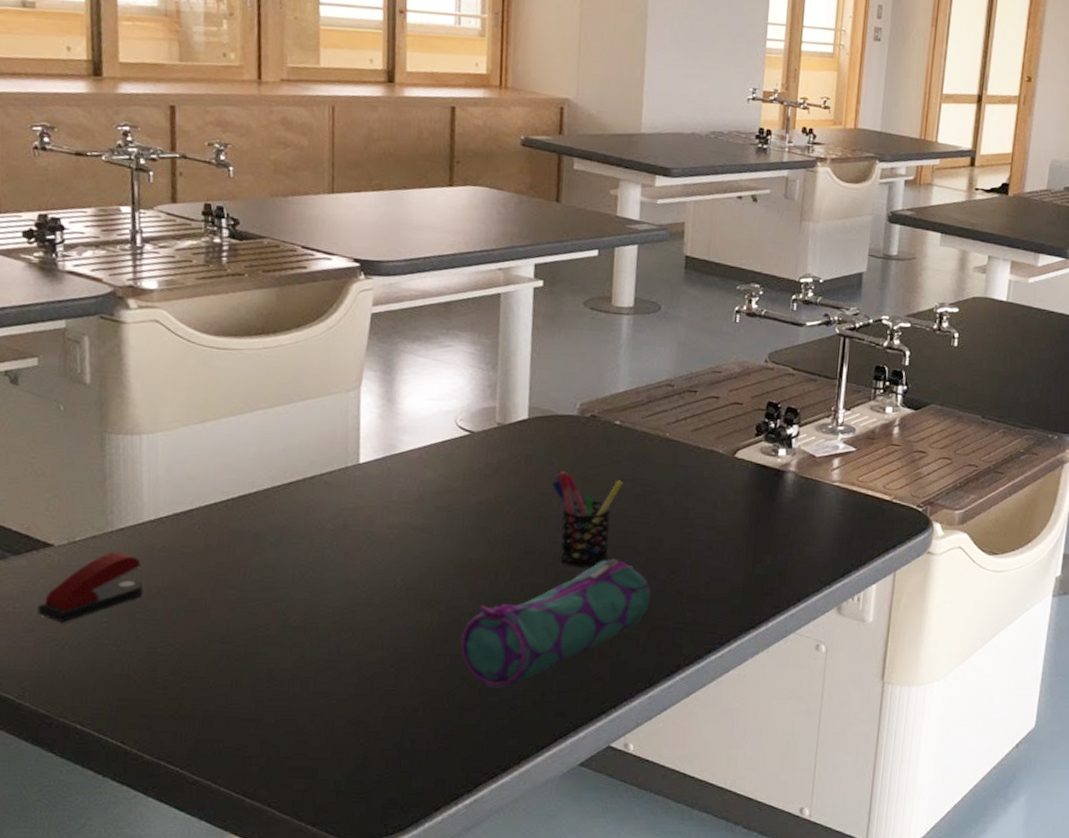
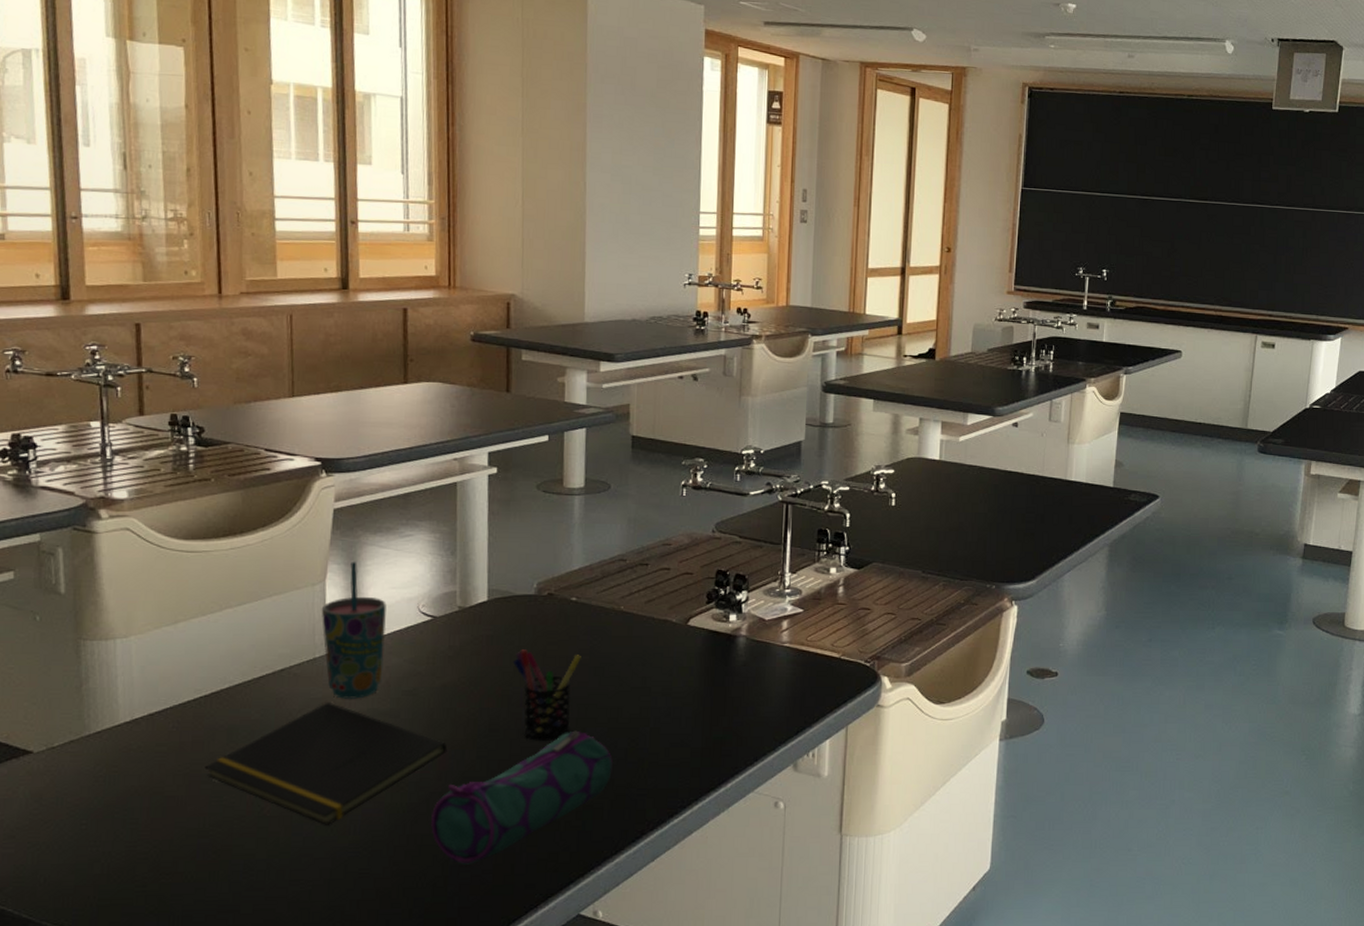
stapler: present [37,551,144,623] -> none [18,754,121,828]
notepad: none [230,512,481,639] -> present [204,702,448,825]
cup: none [355,370,423,512] -> present [321,562,386,699]

